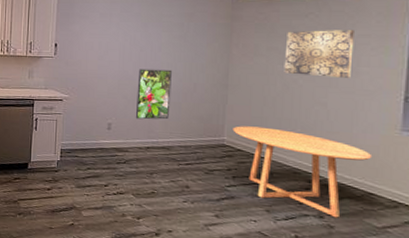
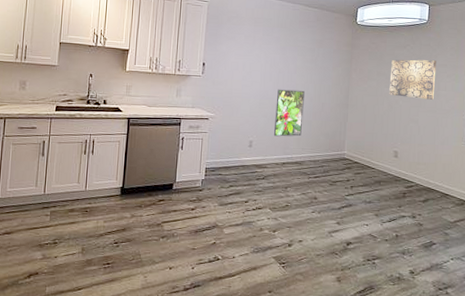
dining table: present [233,126,373,218] -> none [351,141,448,217]

